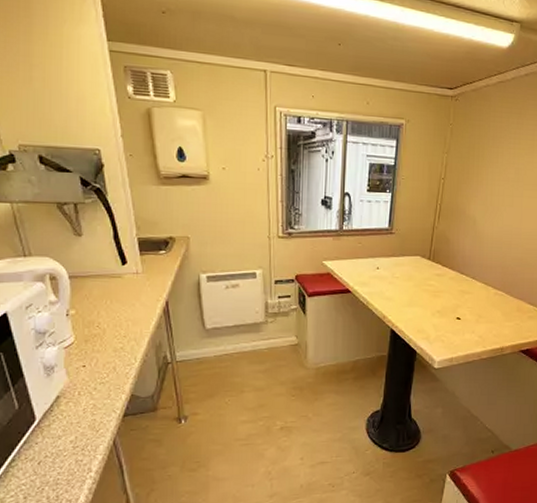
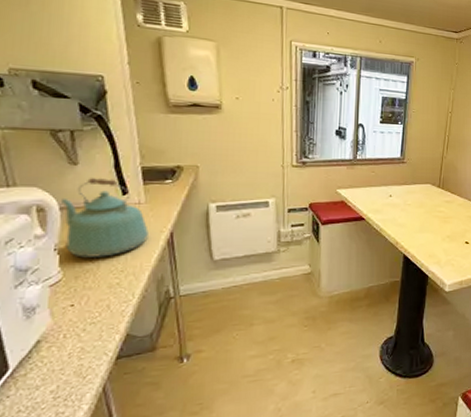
kettle: none [70,249,146,324] -> present [61,178,149,259]

